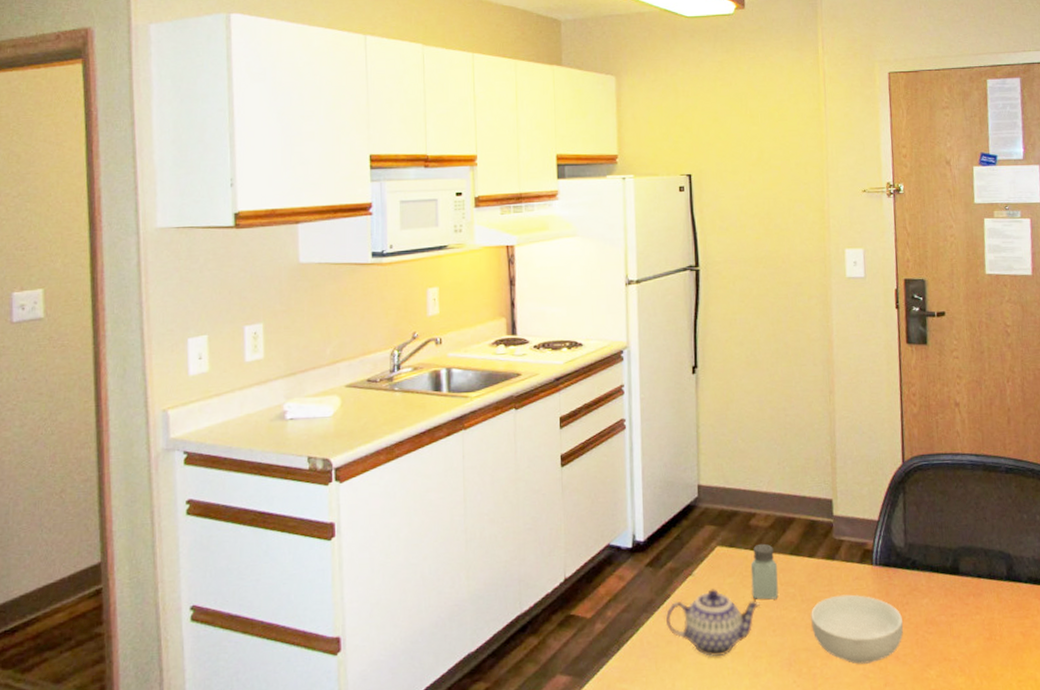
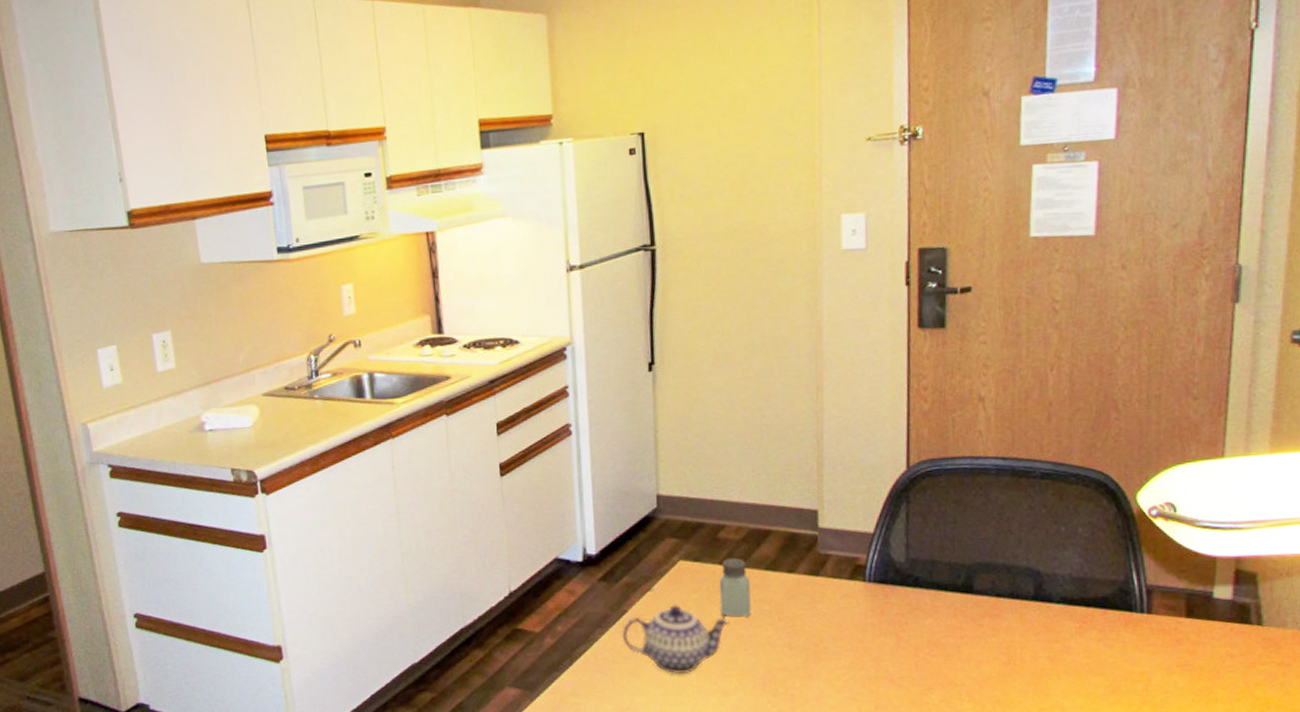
cereal bowl: present [811,594,904,664] -> none [789,613,901,686]

